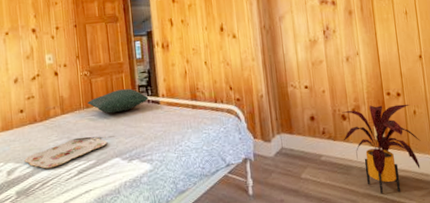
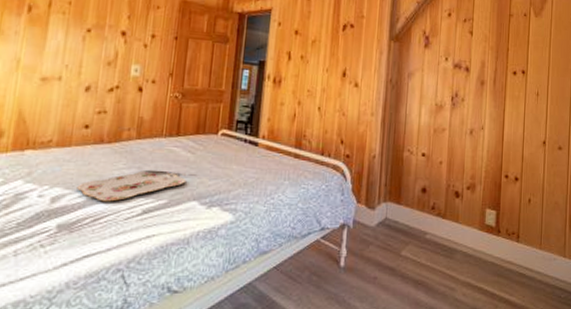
pillow: present [87,88,149,114] -> none [171,121,247,148]
house plant: present [342,104,421,195] -> none [452,186,531,285]

